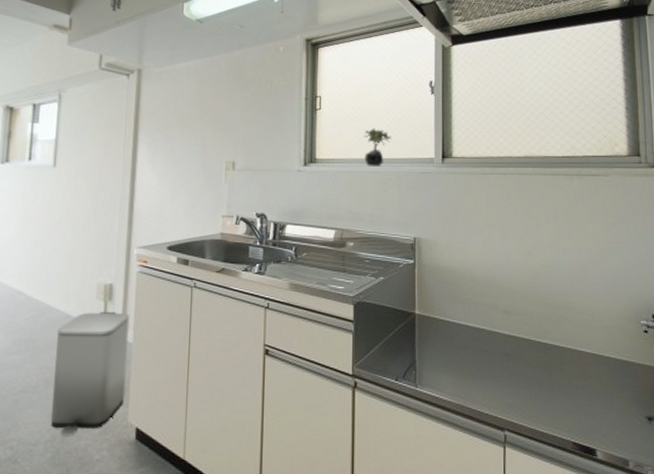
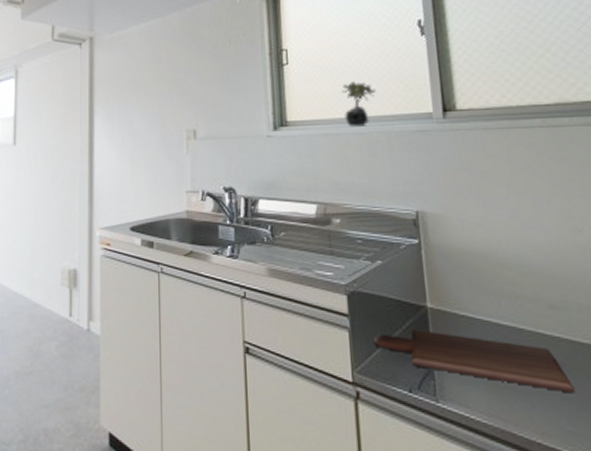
pedal bin: present [50,311,130,436] -> none [22,299,96,437]
cutting board: none [371,331,515,376] -> present [372,330,575,394]

